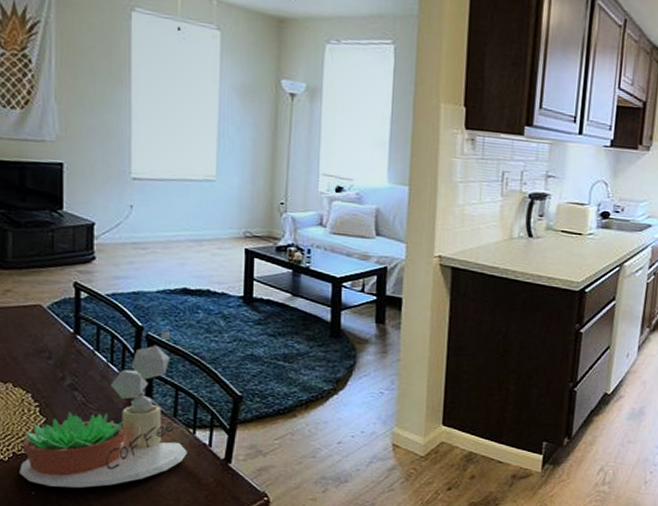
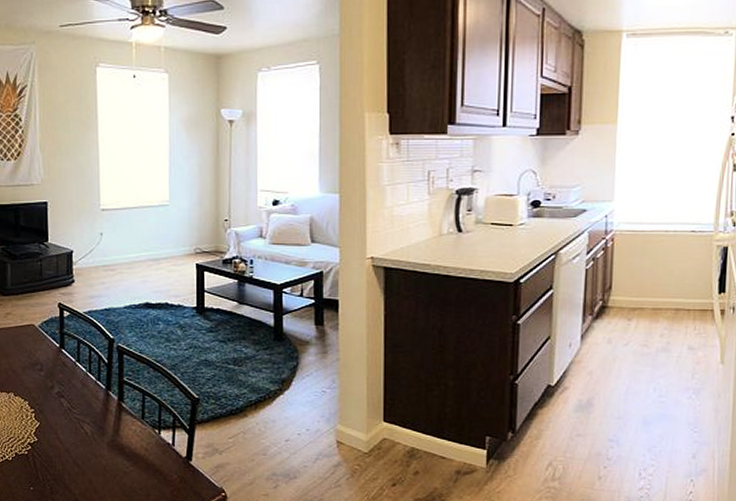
succulent plant: present [19,331,187,488] -> none [21,342,154,484]

